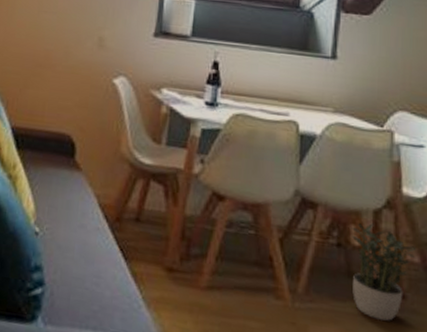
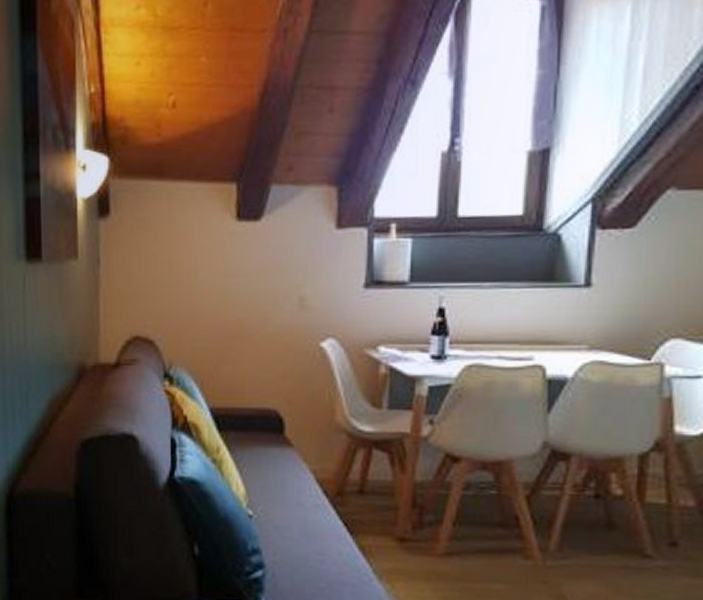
potted plant: present [351,223,417,321] -> none [611,469,691,572]

